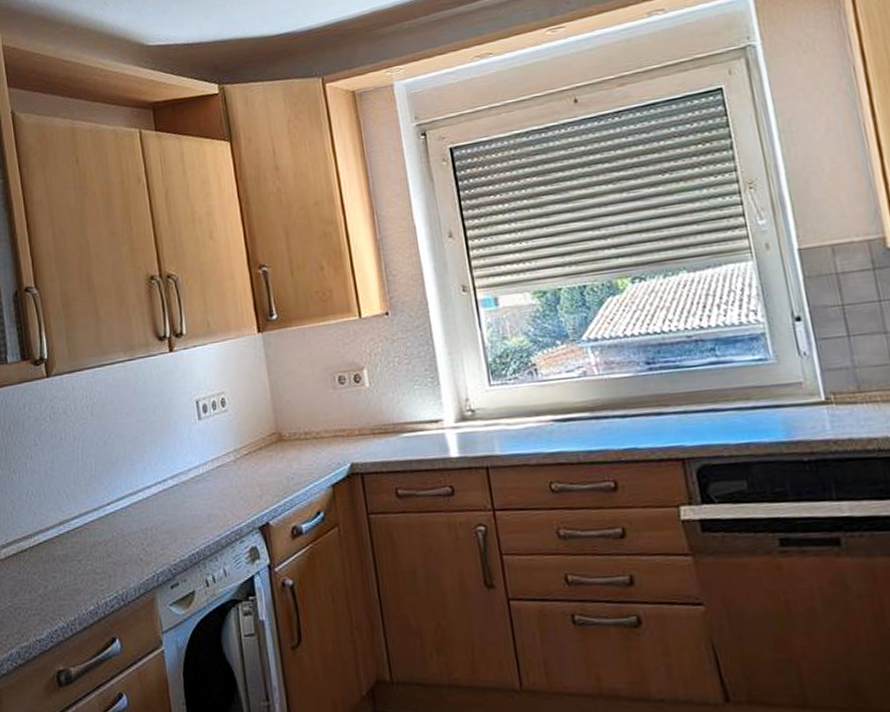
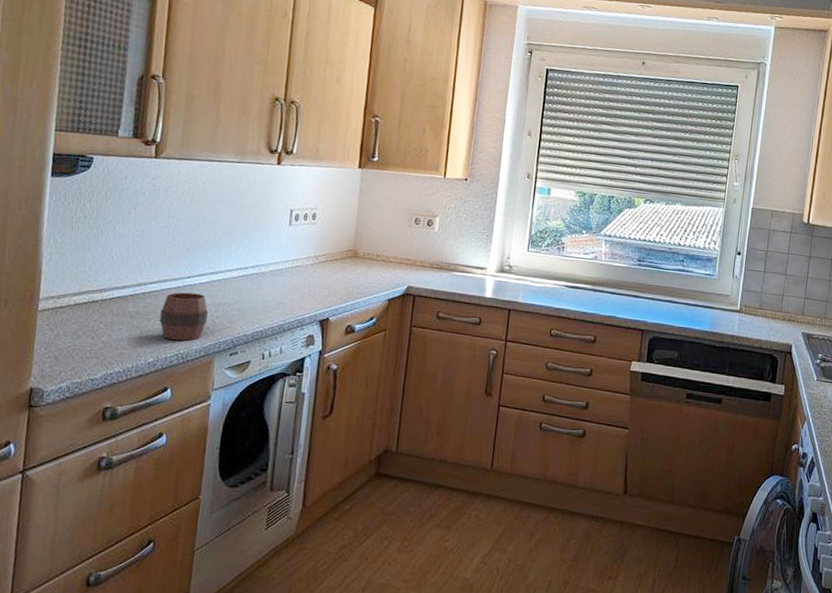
cup: none [89,521,139,581] -> present [159,292,209,341]

